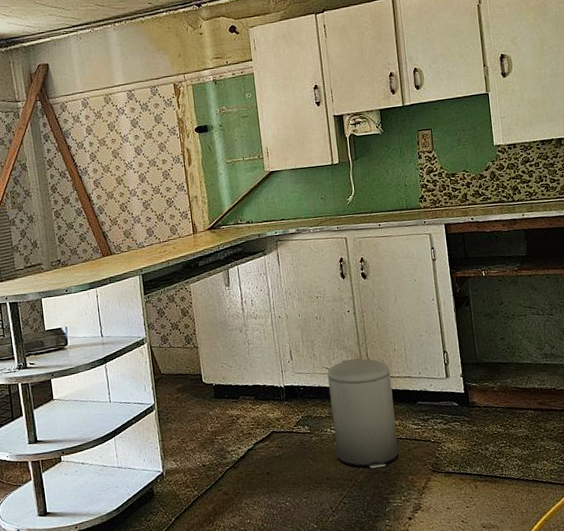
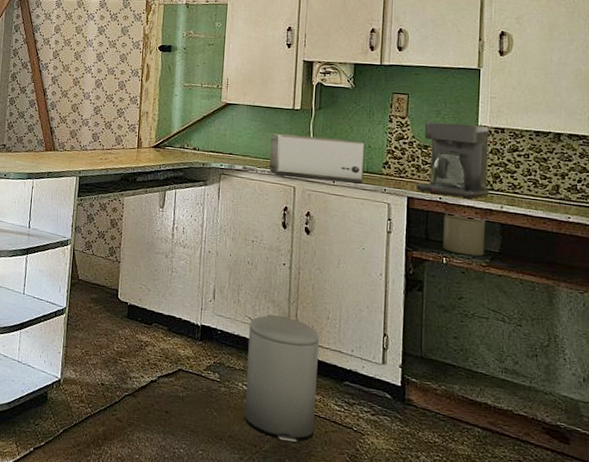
toaster: none [316,182,405,231] -> present [269,132,365,185]
coffee maker: none [449,145,512,217] -> present [417,121,490,199]
jar: none [477,229,514,265] -> present [443,211,486,257]

